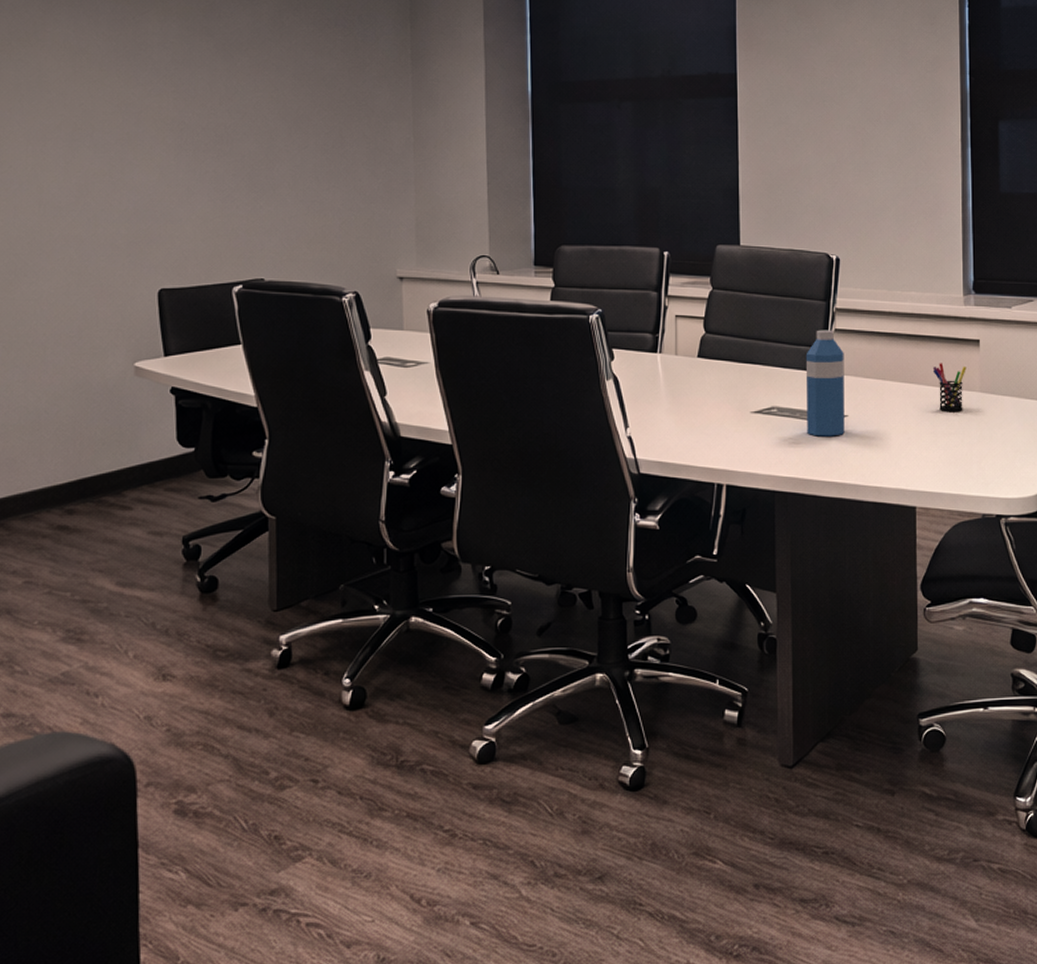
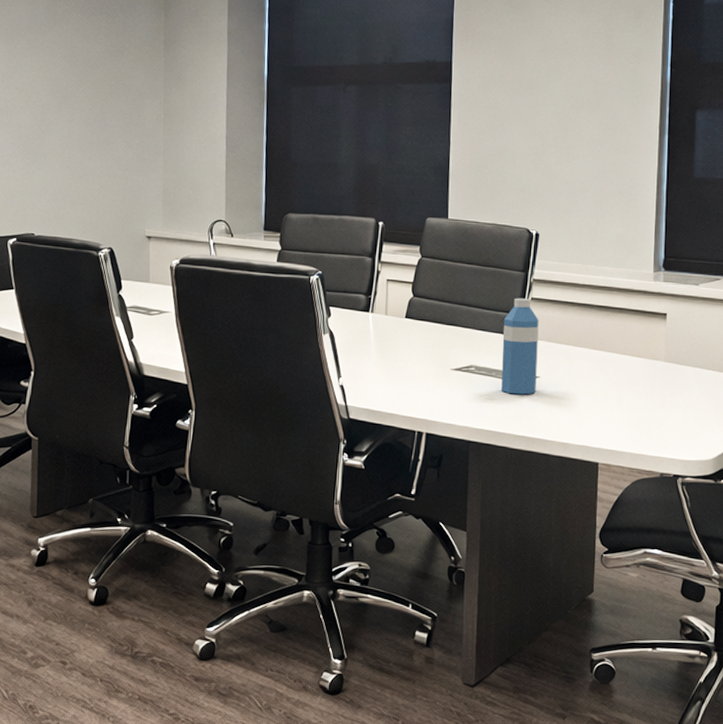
pen holder: present [932,363,966,411] -> none [620,333,653,378]

